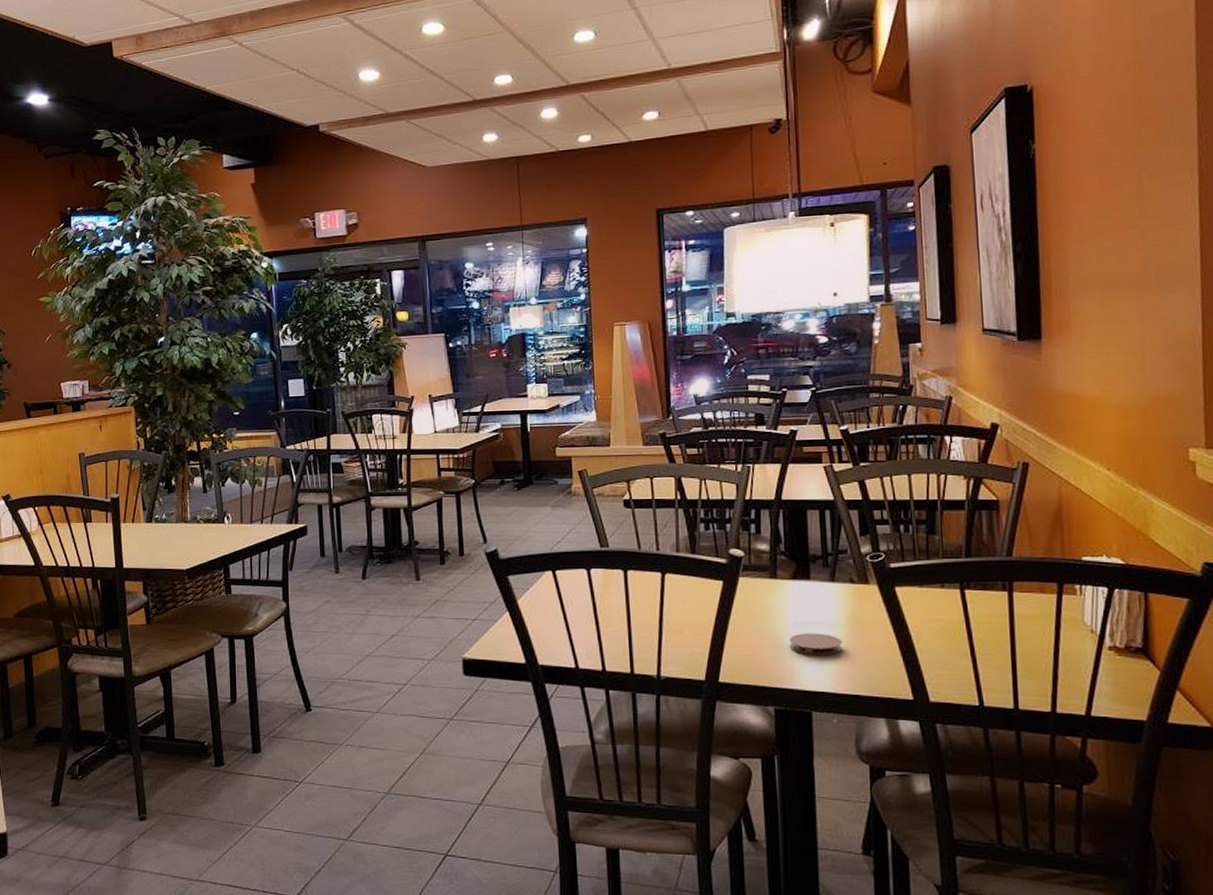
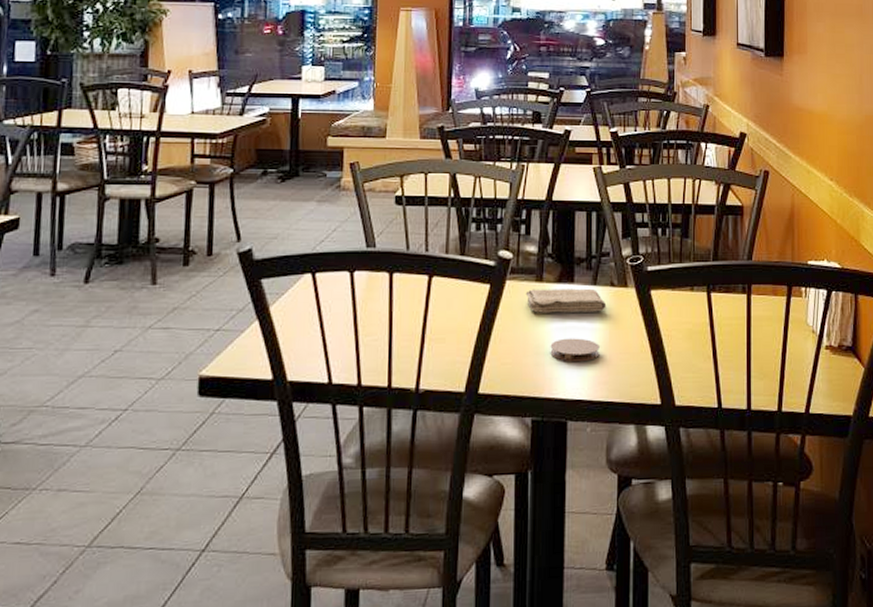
washcloth: none [760,585,847,608] -> present [525,288,607,313]

